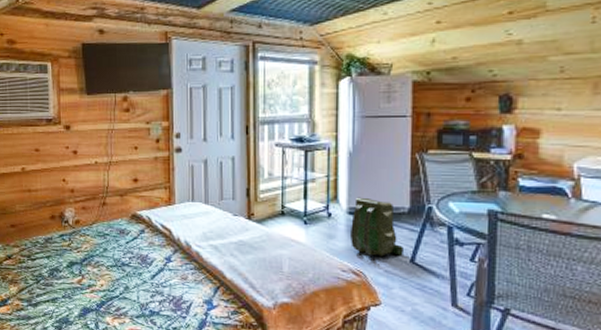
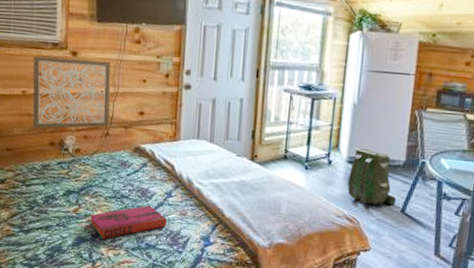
wall art: none [29,132,105,203] -> present [32,56,111,129]
hardback book: none [94,271,168,309] -> present [90,205,167,240]

